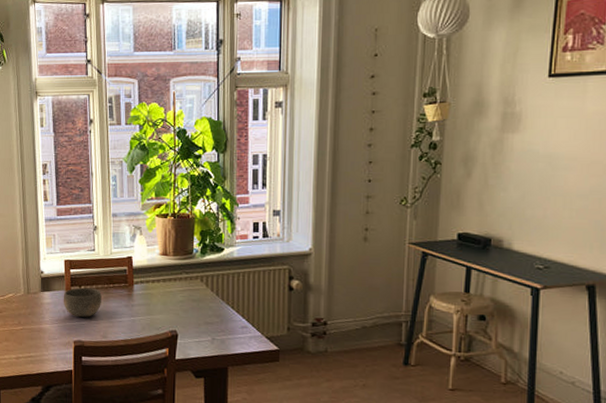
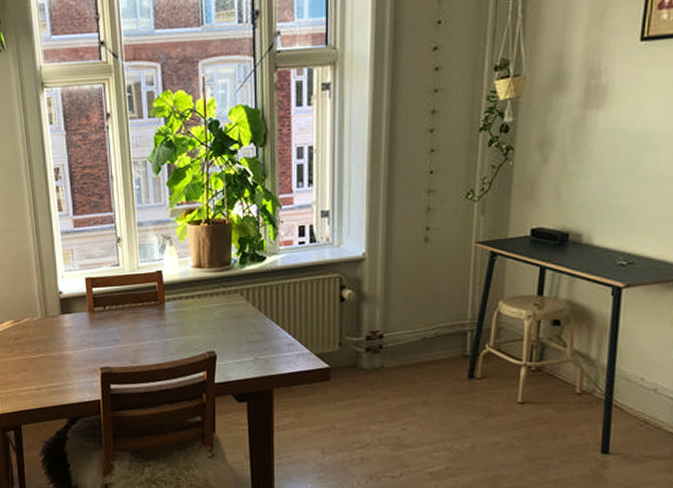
bowl: present [63,287,102,318] -> none [86,308,129,342]

